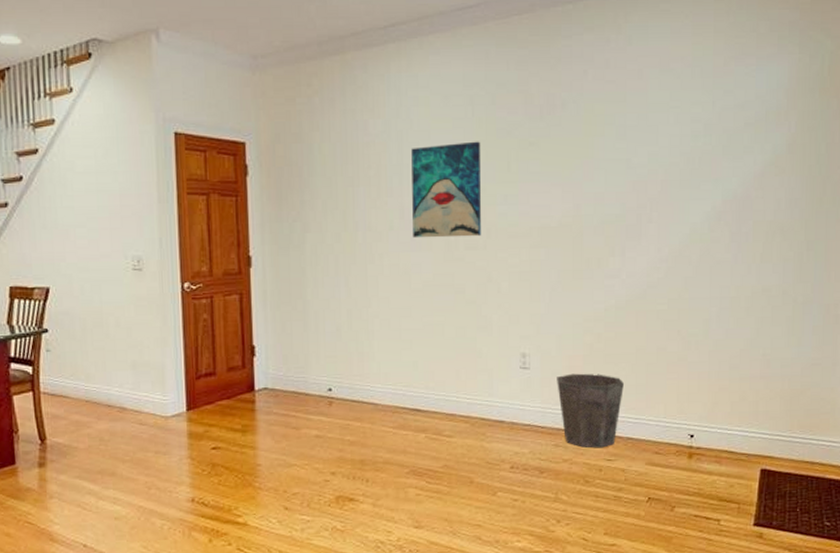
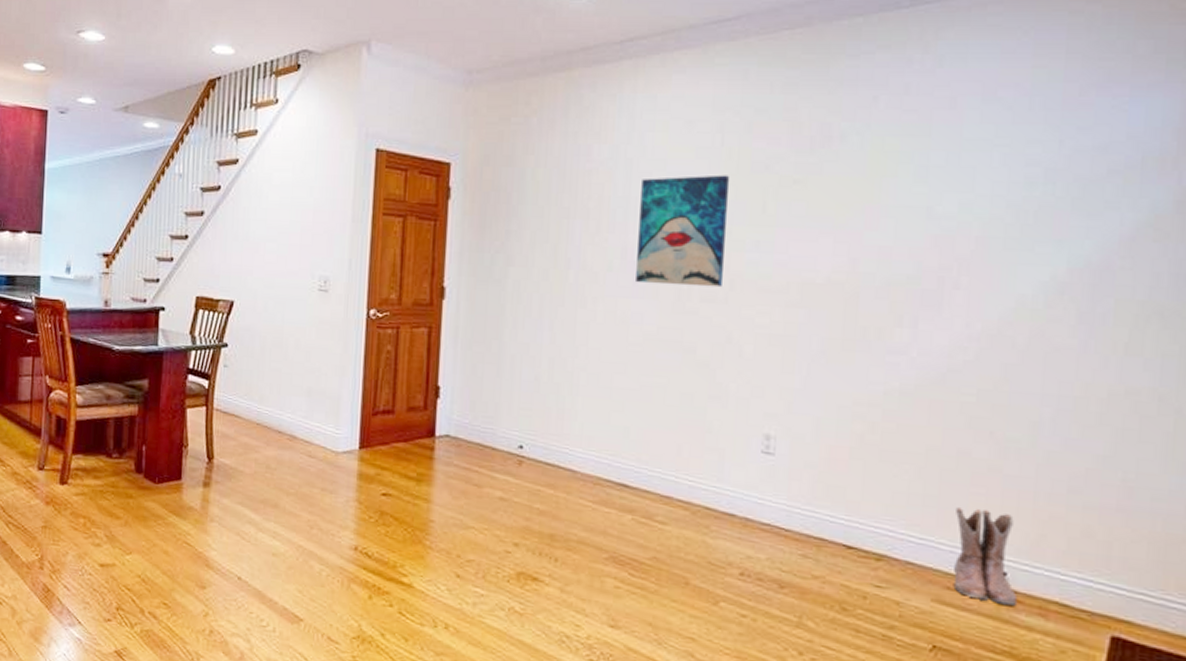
waste bin: present [557,373,624,448] -> none [810,468,905,570]
boots: none [657,389,702,459] -> present [953,507,1018,606]

